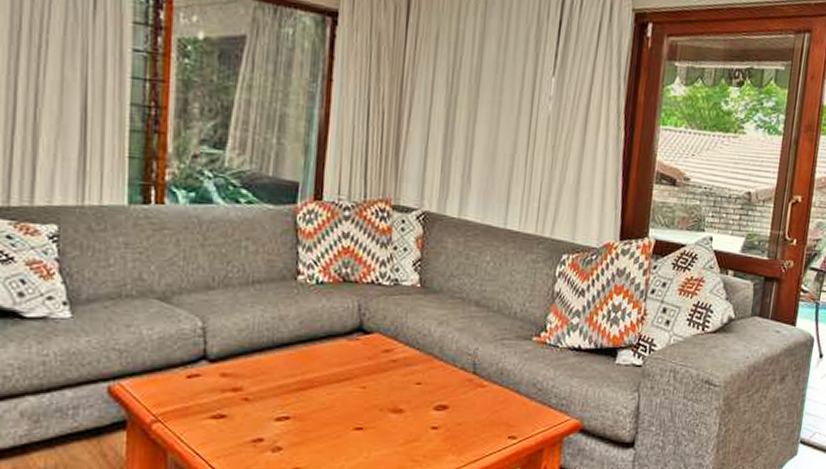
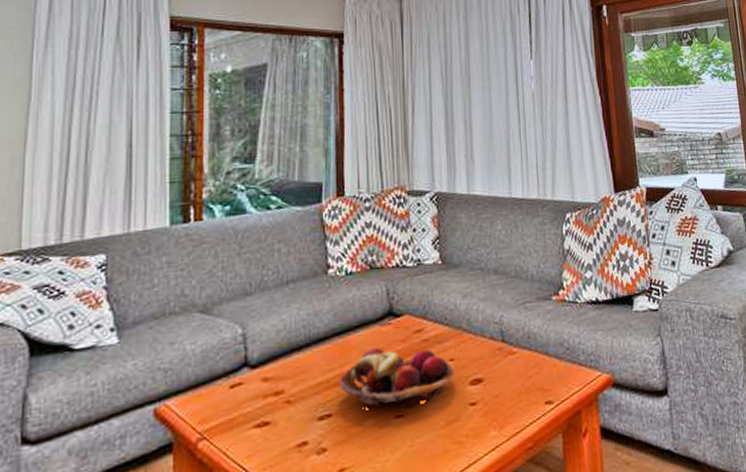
fruit basket: none [298,360,421,422] -> present [338,347,455,410]

